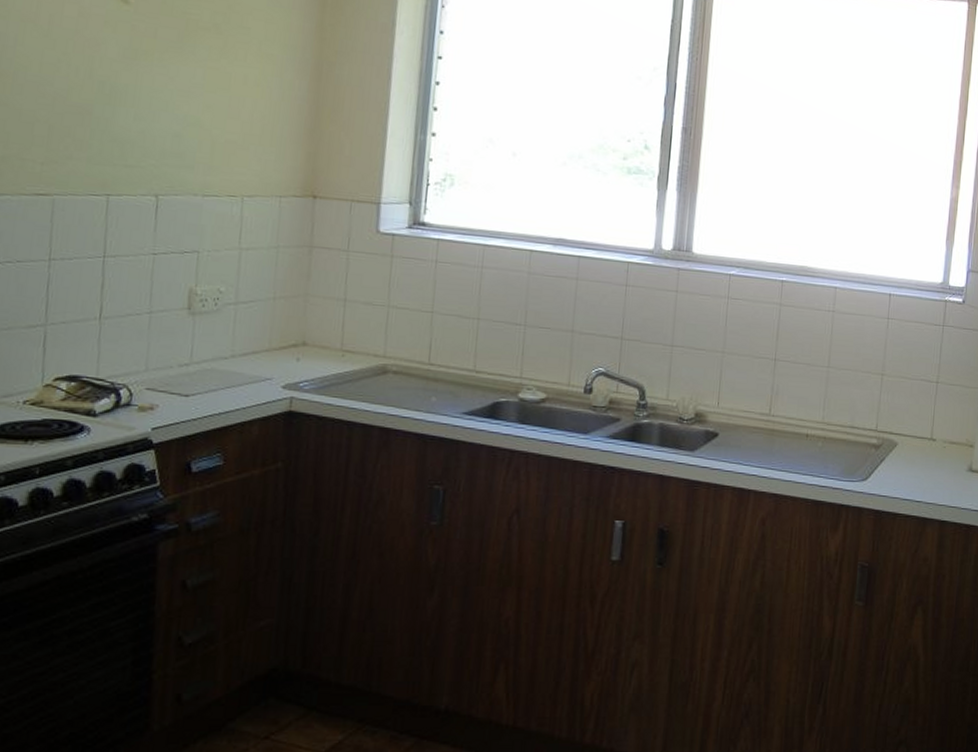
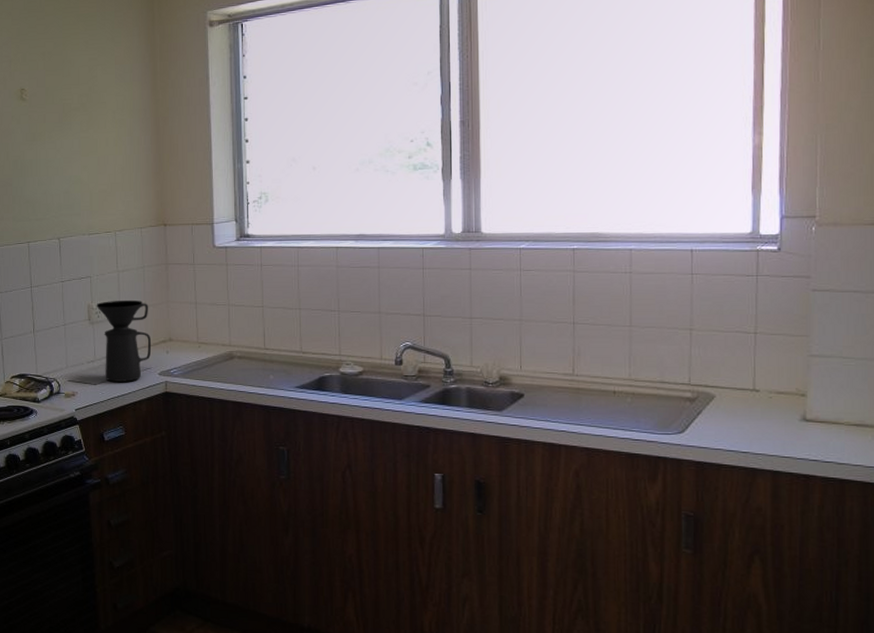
coffee maker: none [203,286,279,395] -> present [97,300,152,382]

